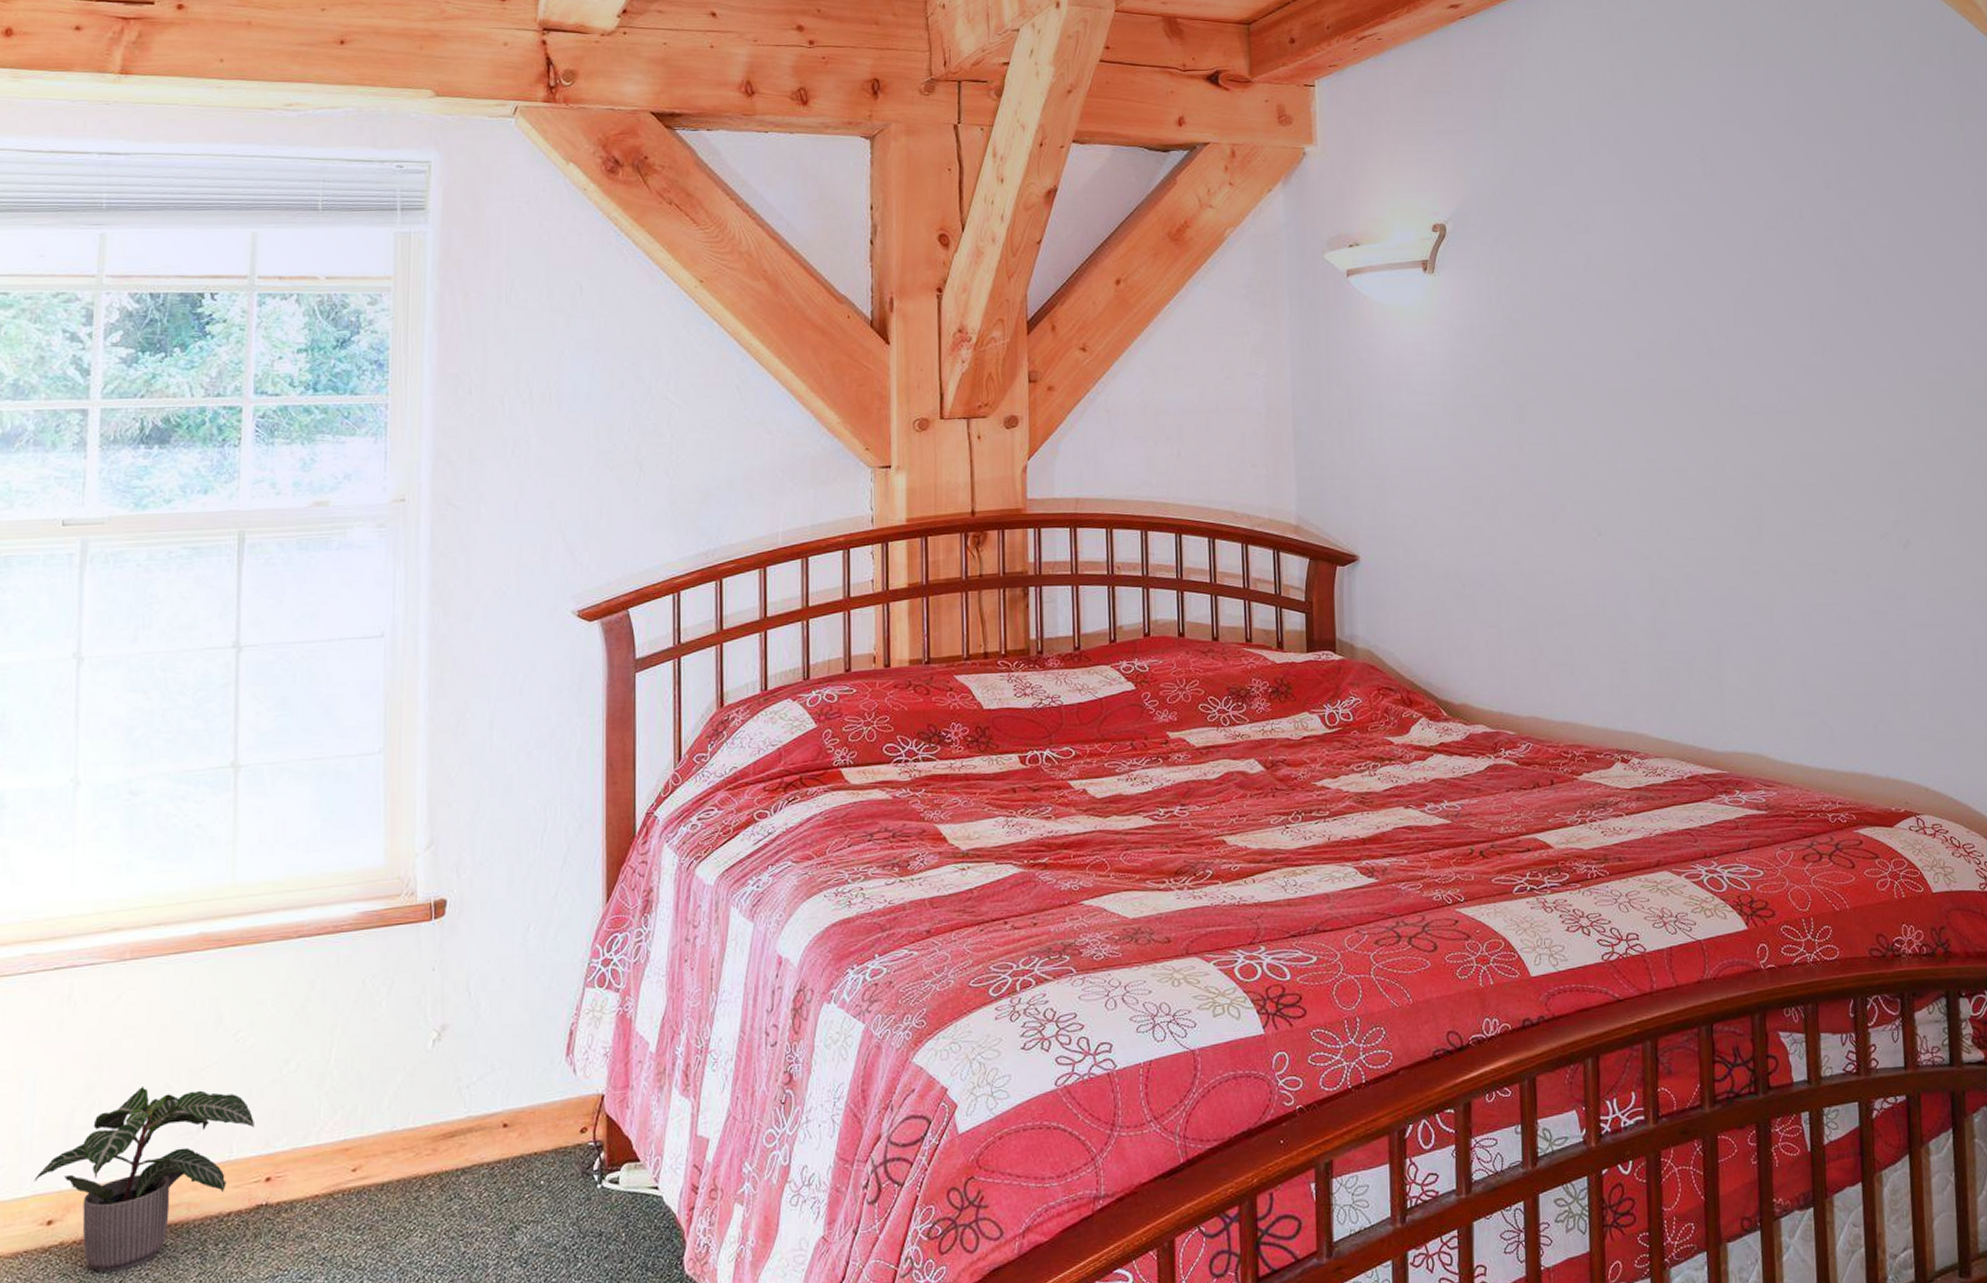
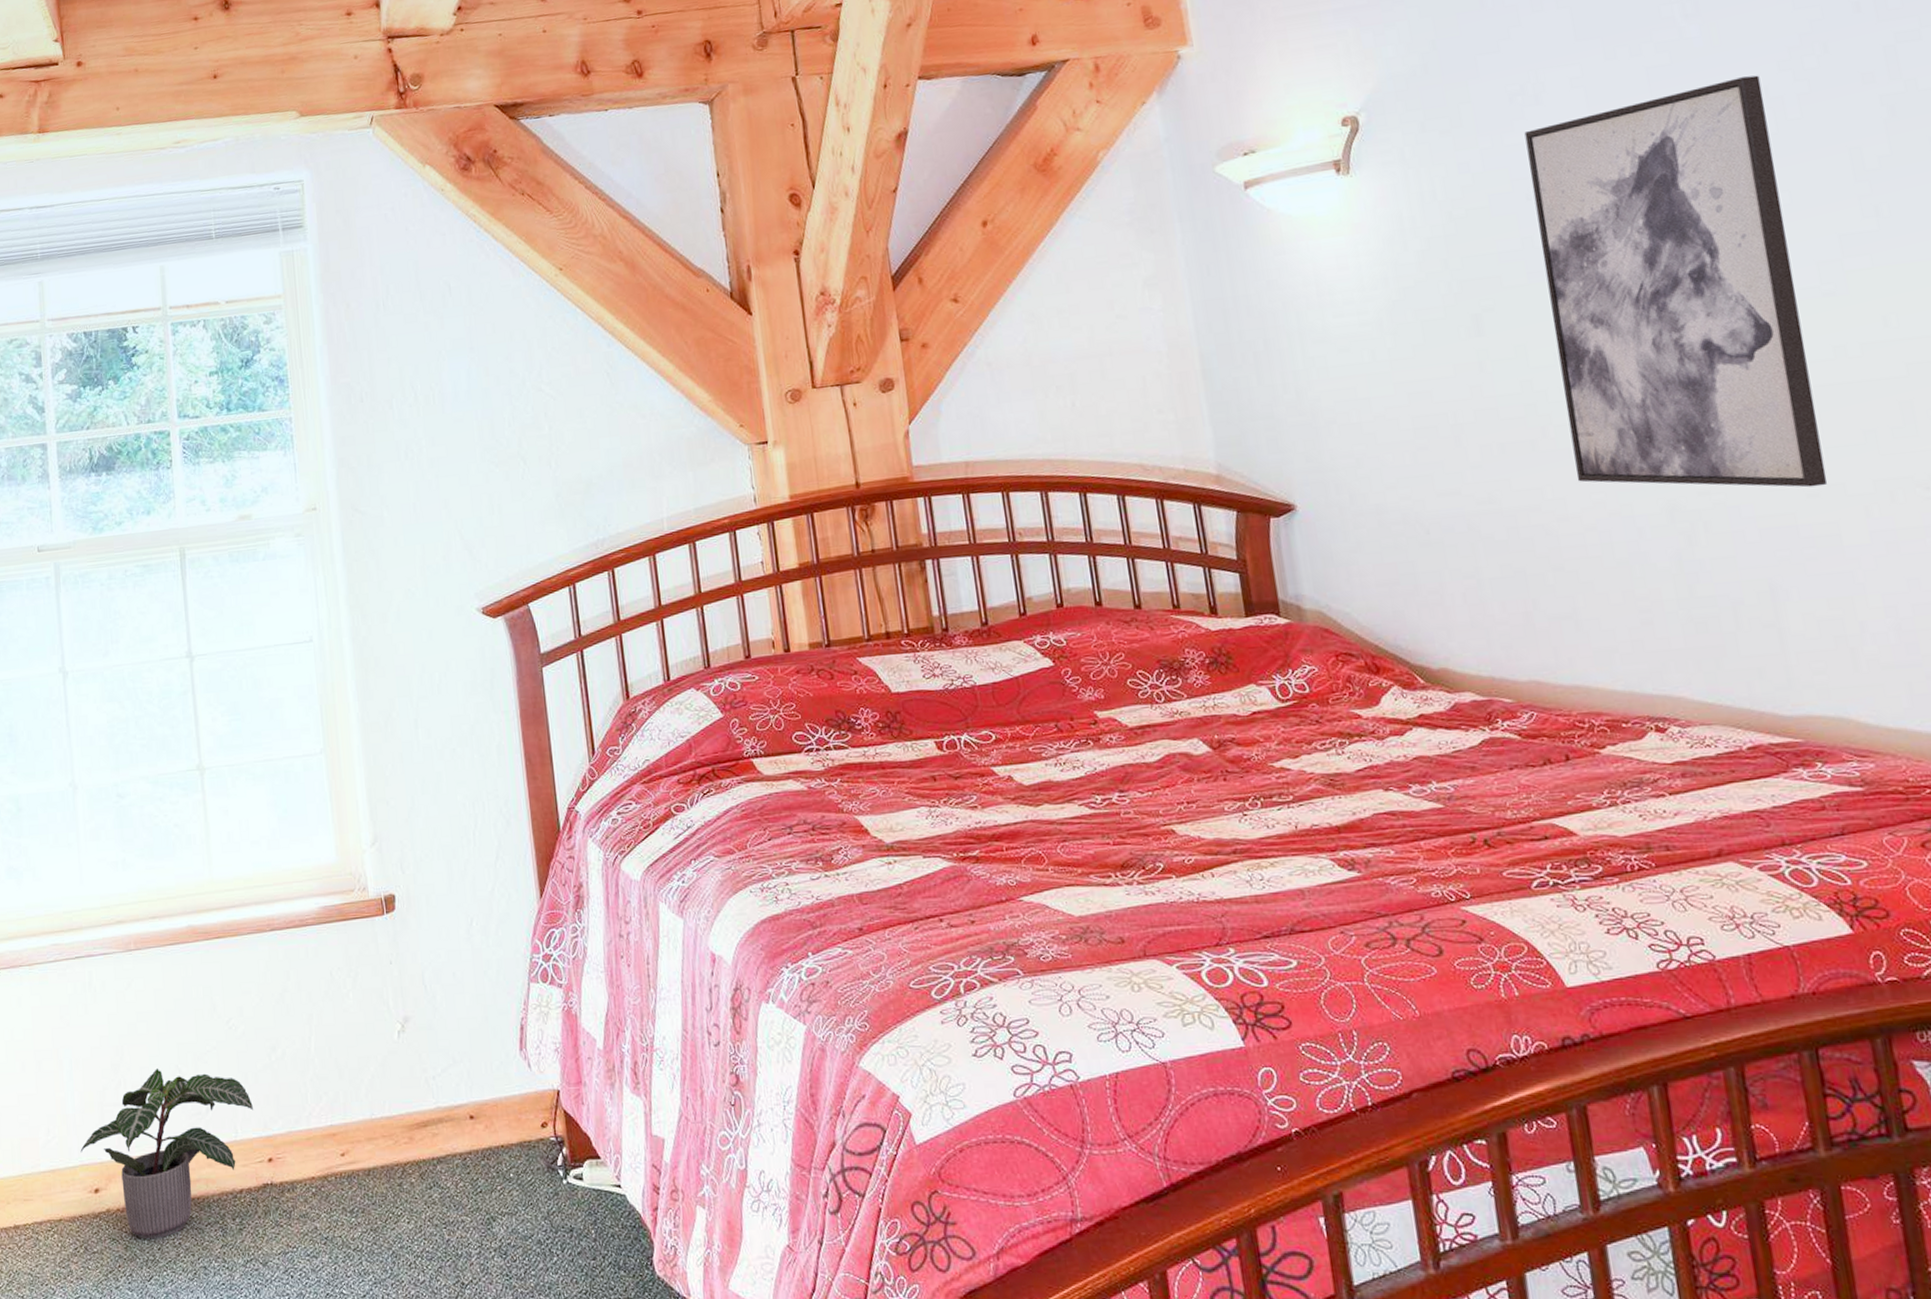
wall art: none [1574,230,1767,567] -> present [1524,75,1828,488]

